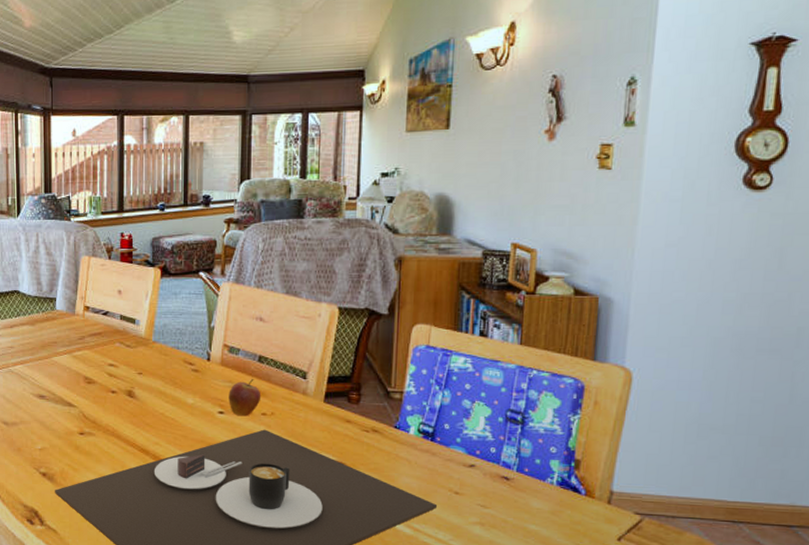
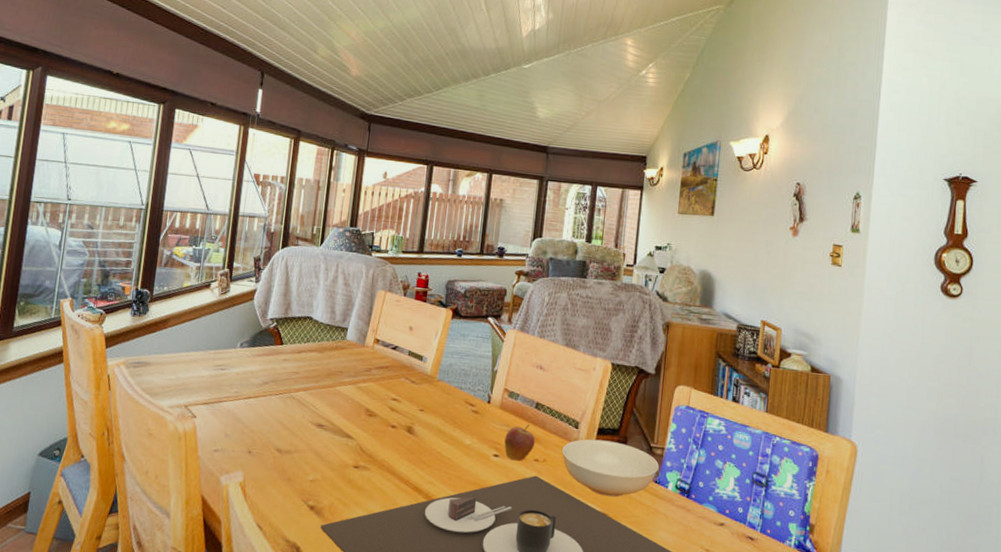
bowl: none [291,388,399,446] -> present [562,439,660,498]

